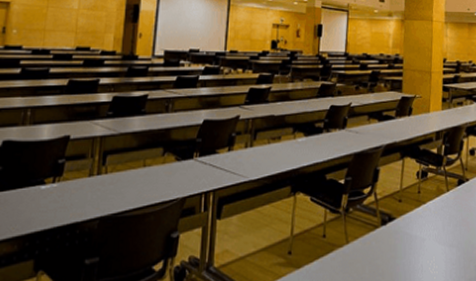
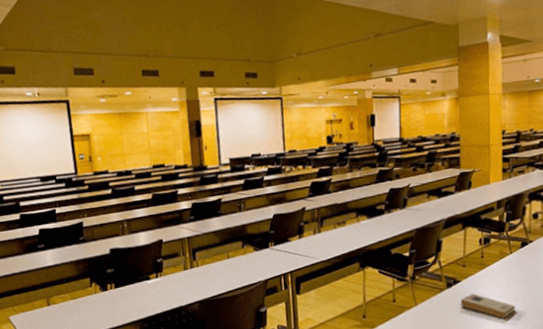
book: none [394,234,450,267] -> present [460,293,516,319]

